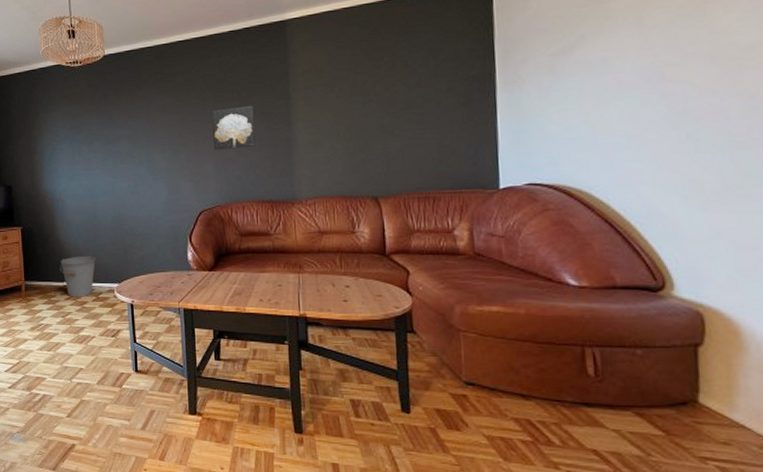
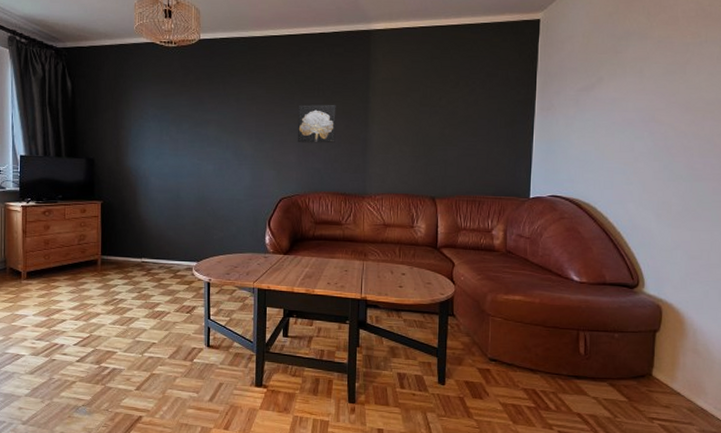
bucket: present [60,256,96,297] -> none [139,233,176,274]

